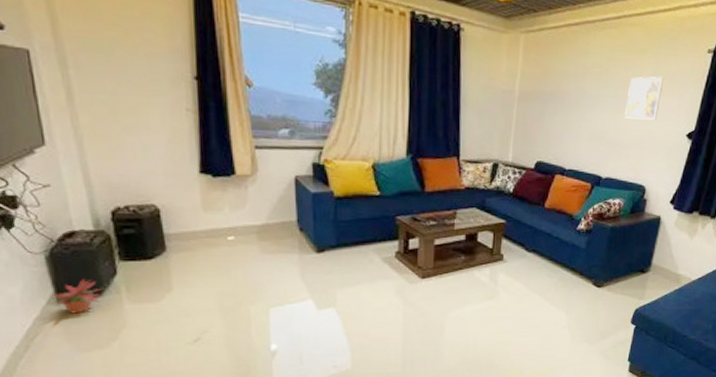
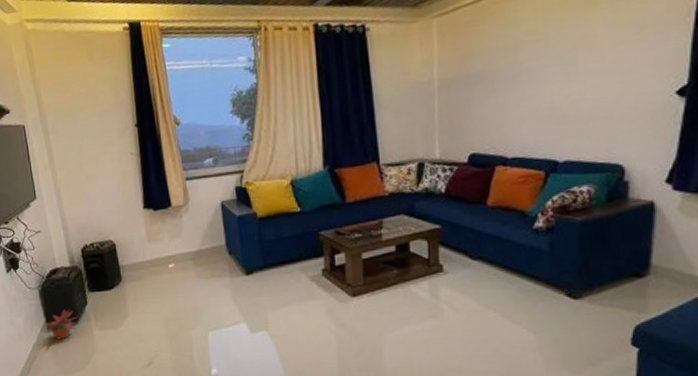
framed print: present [625,76,663,121] -> none [578,28,628,87]

